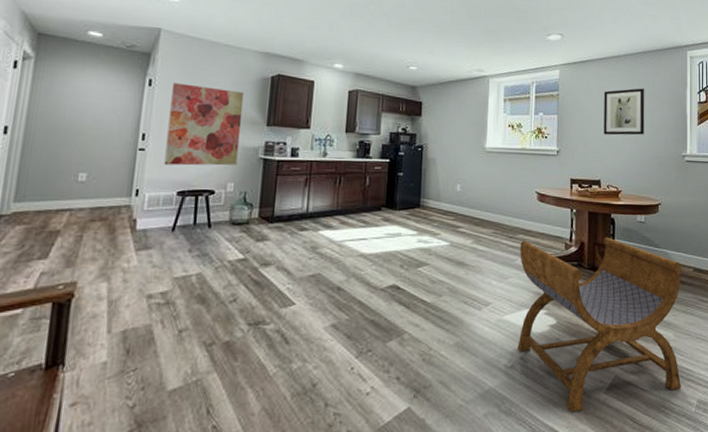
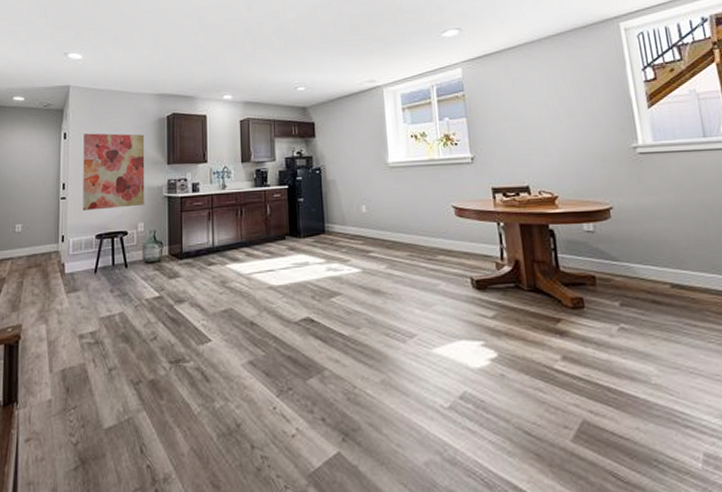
stool: present [518,237,682,413] -> none [441,252,678,464]
wall art: present [603,88,645,135] -> none [519,74,578,134]

